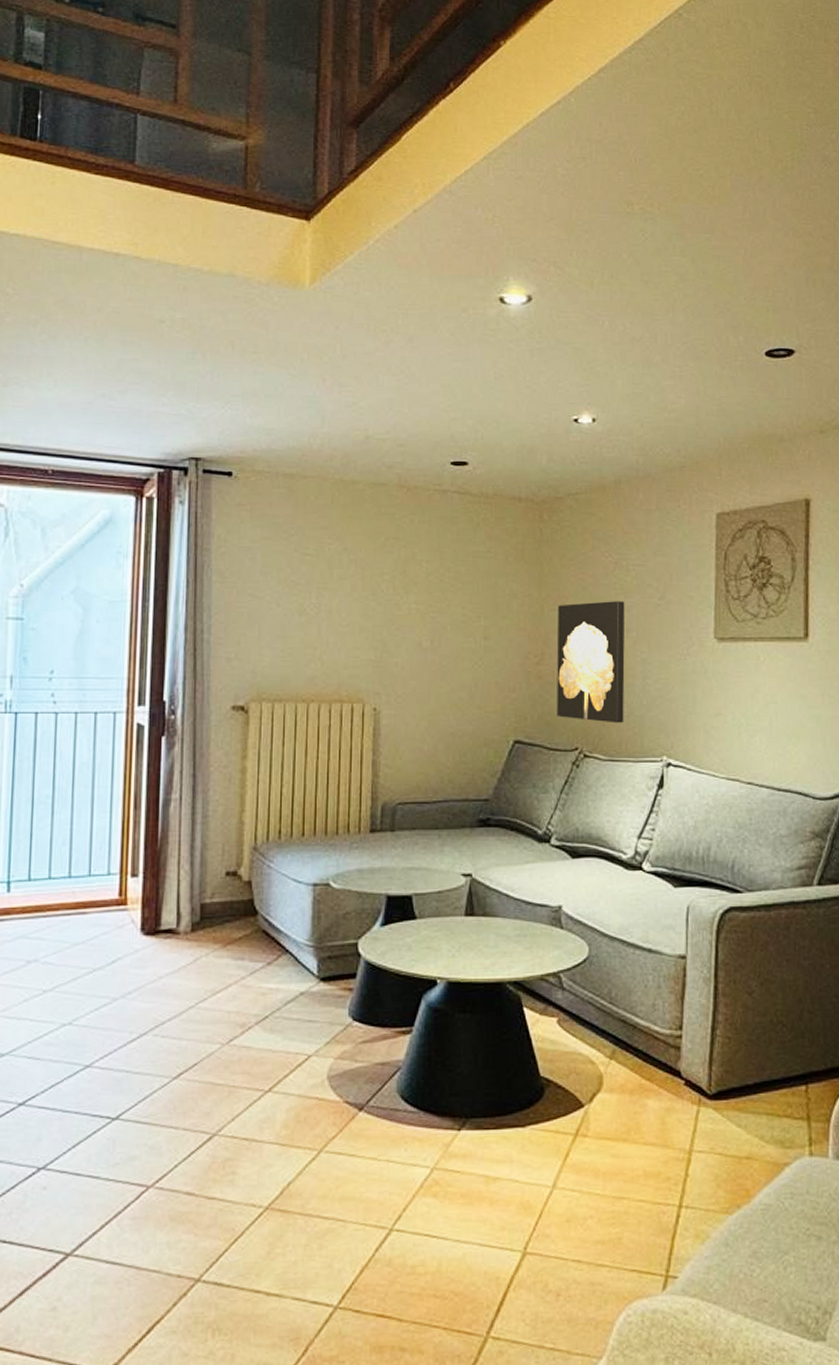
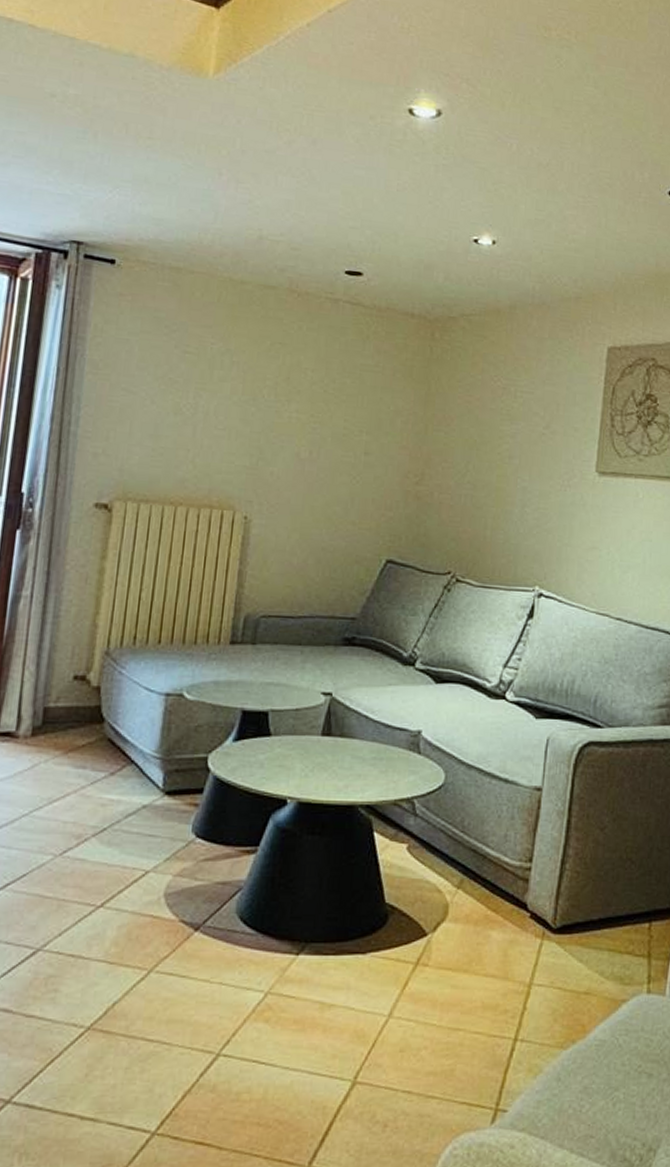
wall art: present [557,601,626,723] -> none [432,425,510,550]

